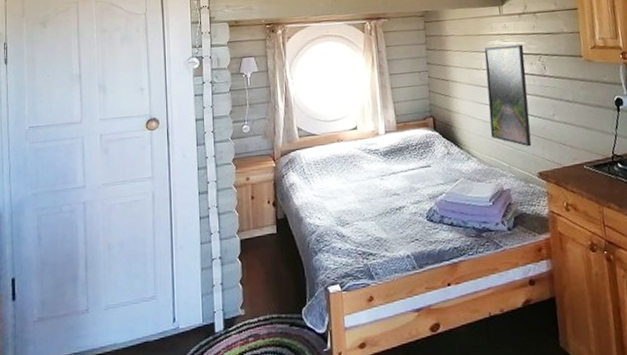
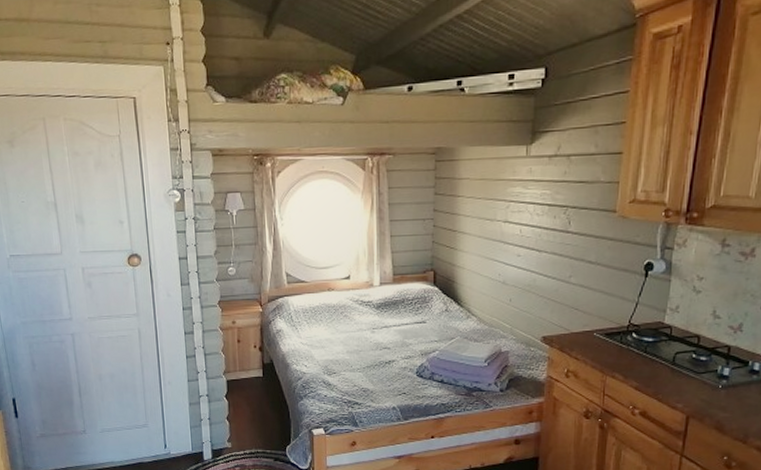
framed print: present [484,44,532,147] -> none [496,193,549,309]

